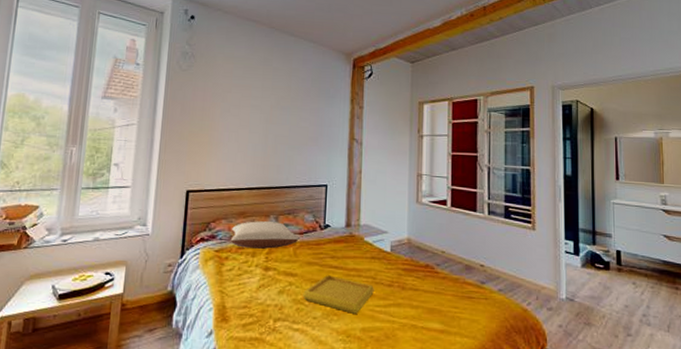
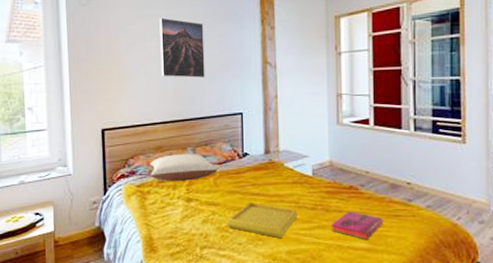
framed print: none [252,88,297,149] -> present [159,17,205,79]
hardback book: none [406,290,457,321] -> present [330,211,383,240]

